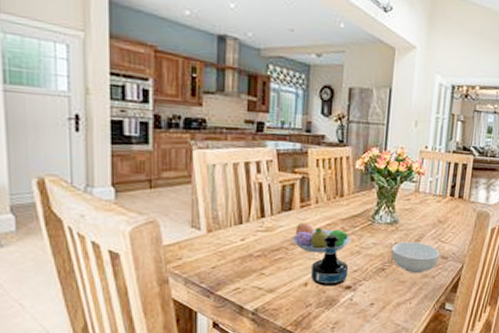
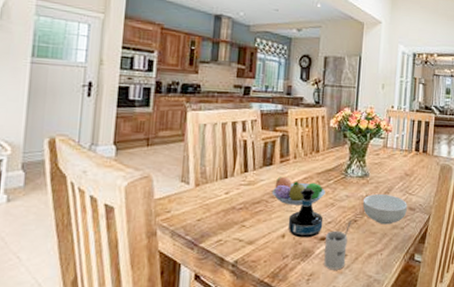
mug: none [349,269,379,318] -> present [324,220,351,270]

